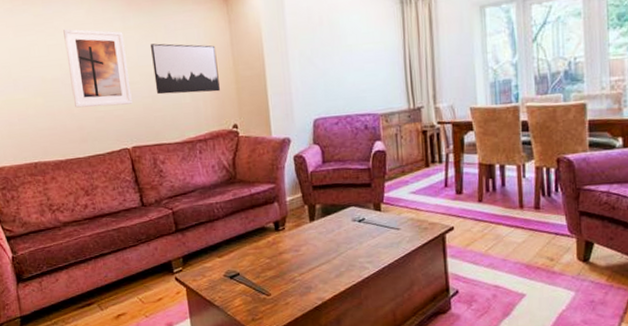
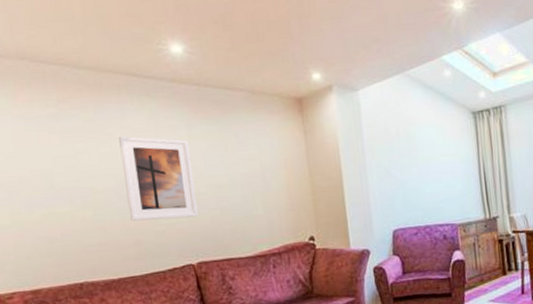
wall art: present [151,43,220,95] -> none [219,153,295,207]

